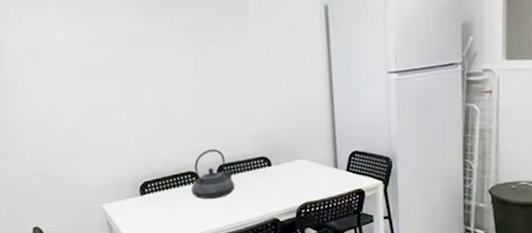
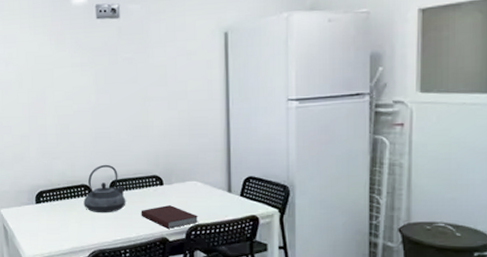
notebook: none [250,185,308,209] -> present [141,205,199,229]

